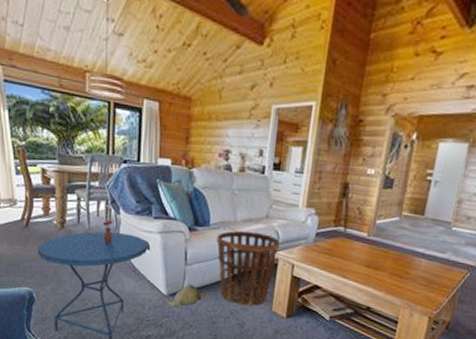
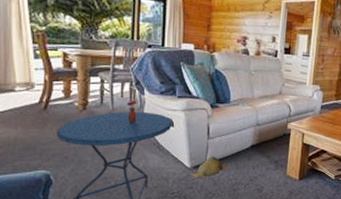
basket: present [216,230,280,306] -> none [236,106,292,172]

